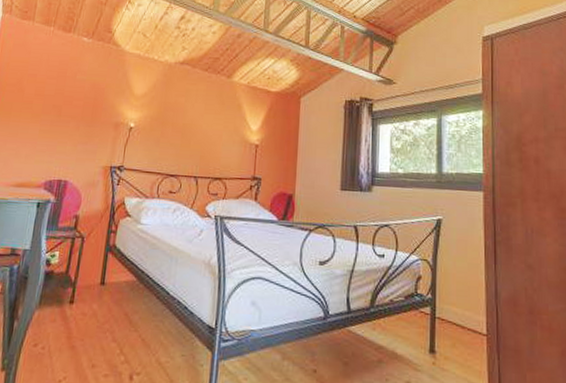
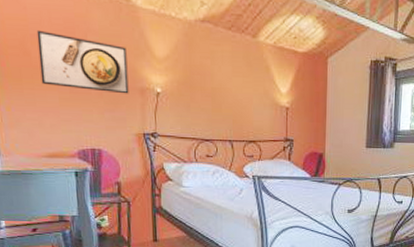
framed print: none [27,70,109,128] -> present [36,30,129,94]

